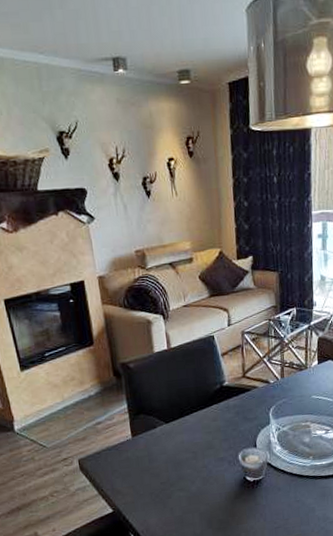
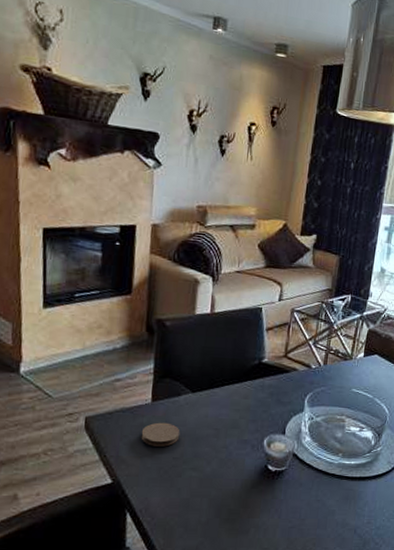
coaster: none [128,453,163,476] -> present [141,422,180,447]

